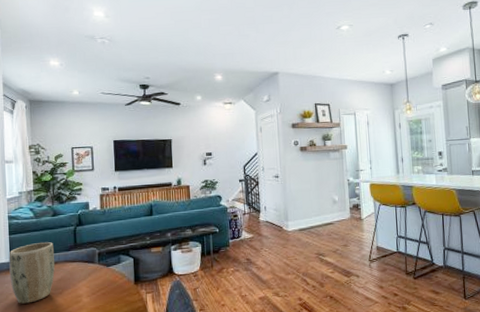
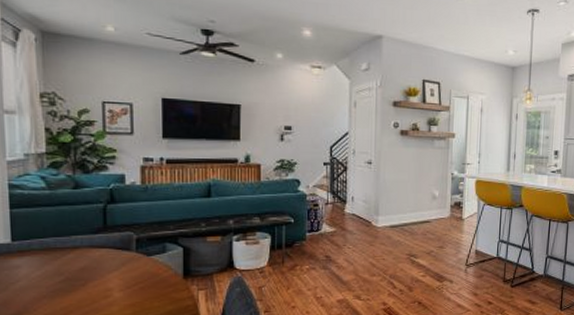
plant pot: present [9,242,55,304] -> none [9,221,76,296]

